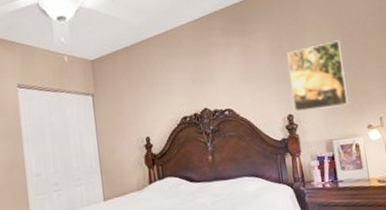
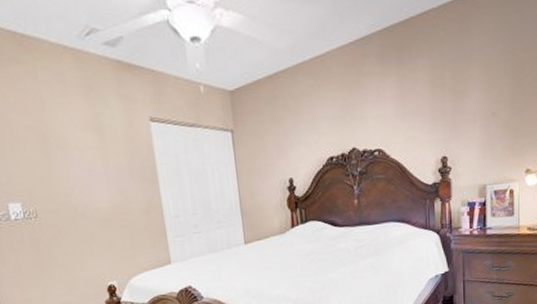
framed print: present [287,40,349,113] -> none [448,71,510,155]

